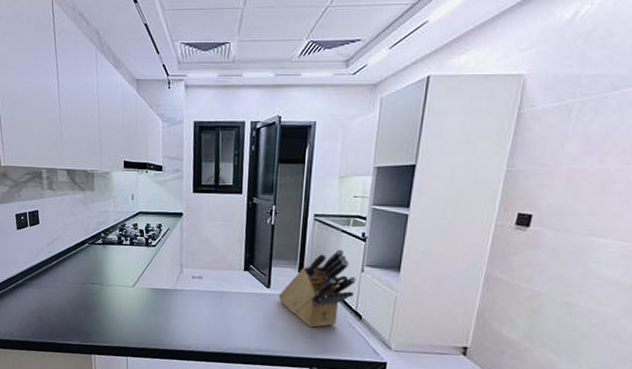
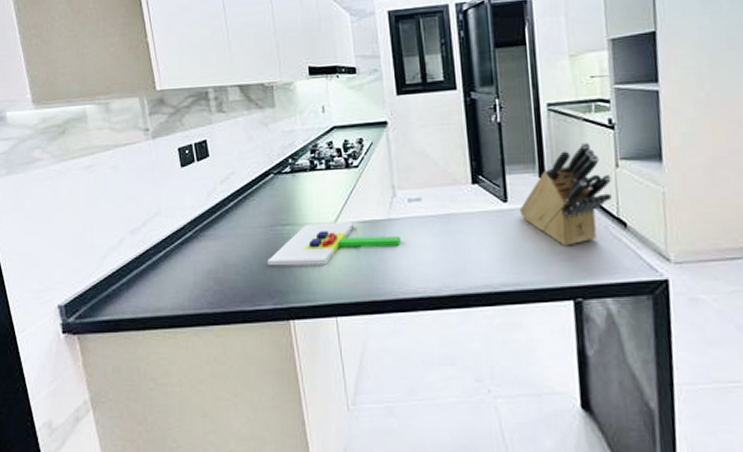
chopping board: none [78,285,182,318] -> present [267,222,400,266]

